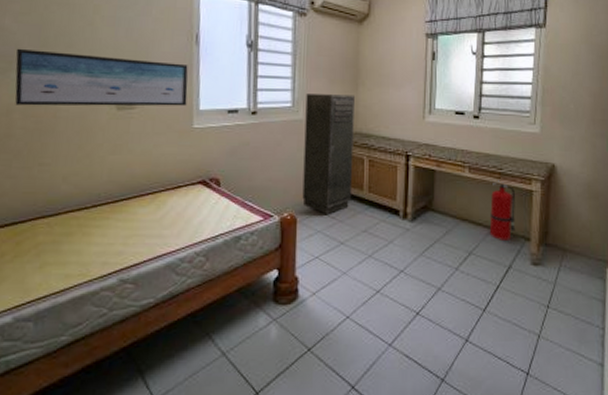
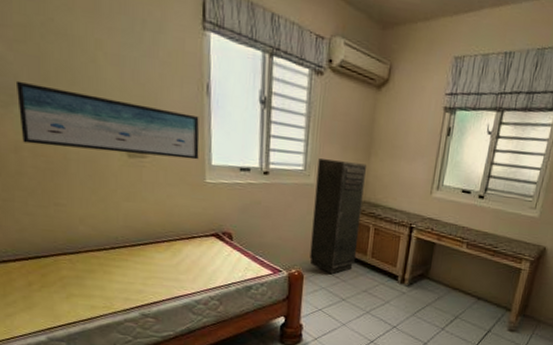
fire extinguisher: present [489,180,516,240] -> none [476,257,505,309]

